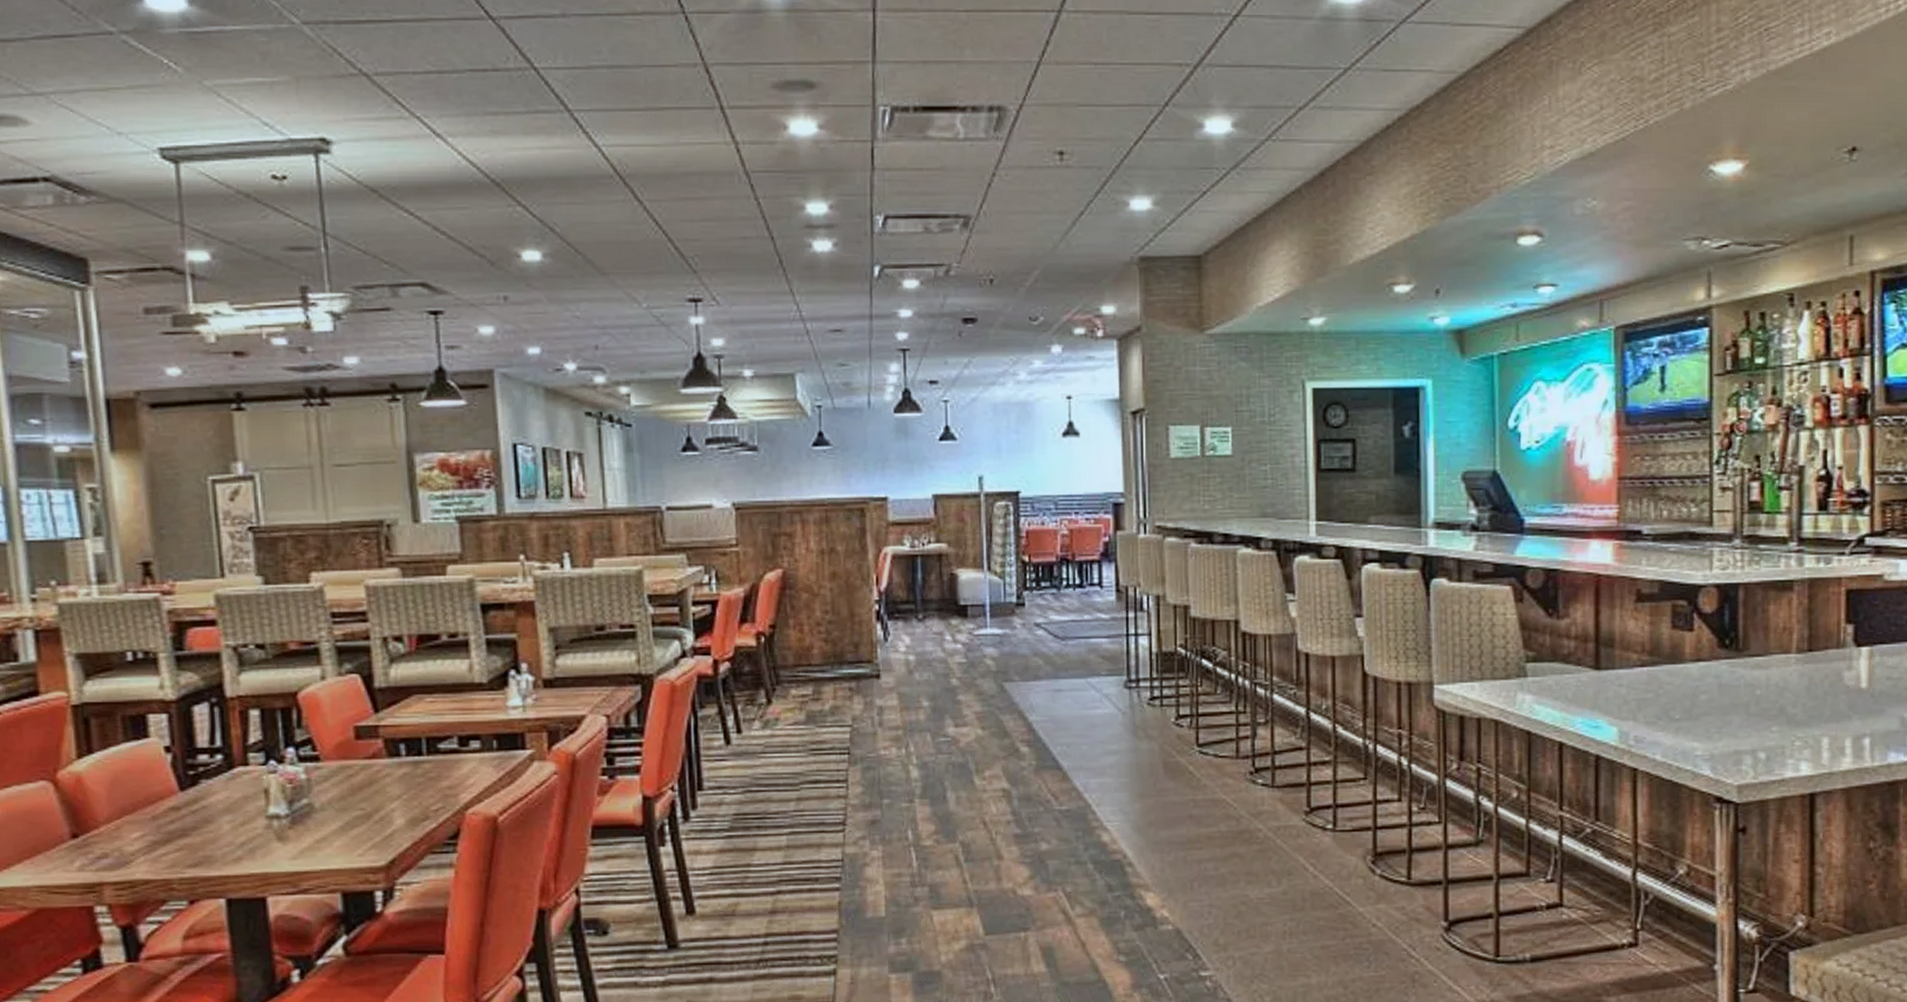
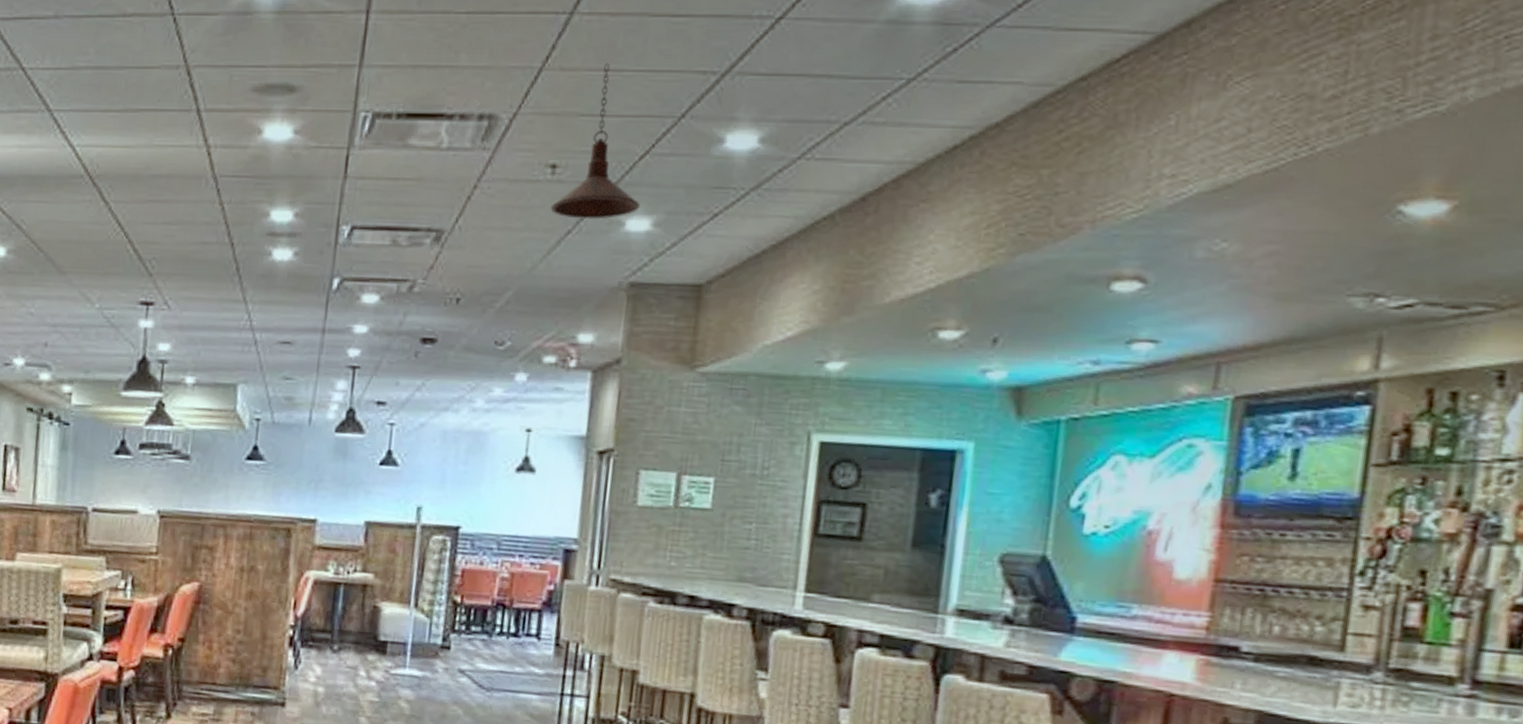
pendant light: none [1063,57,1140,201] -> present [550,63,641,219]

